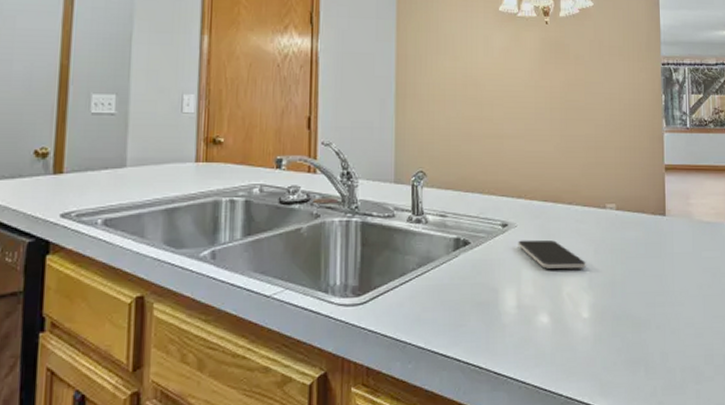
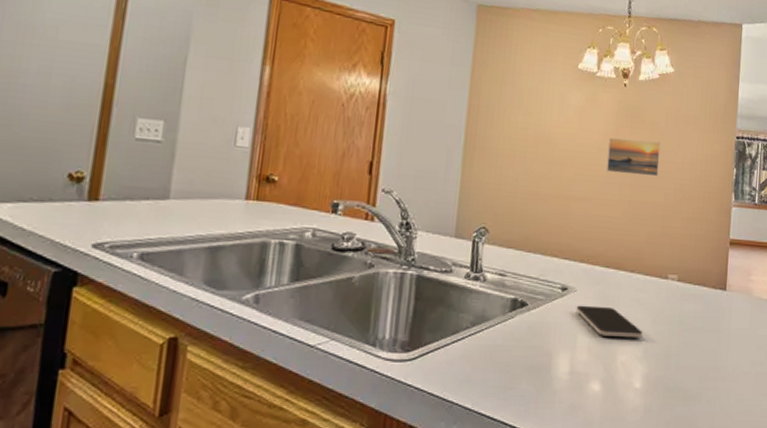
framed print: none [535,74,587,109] -> present [606,137,661,177]

